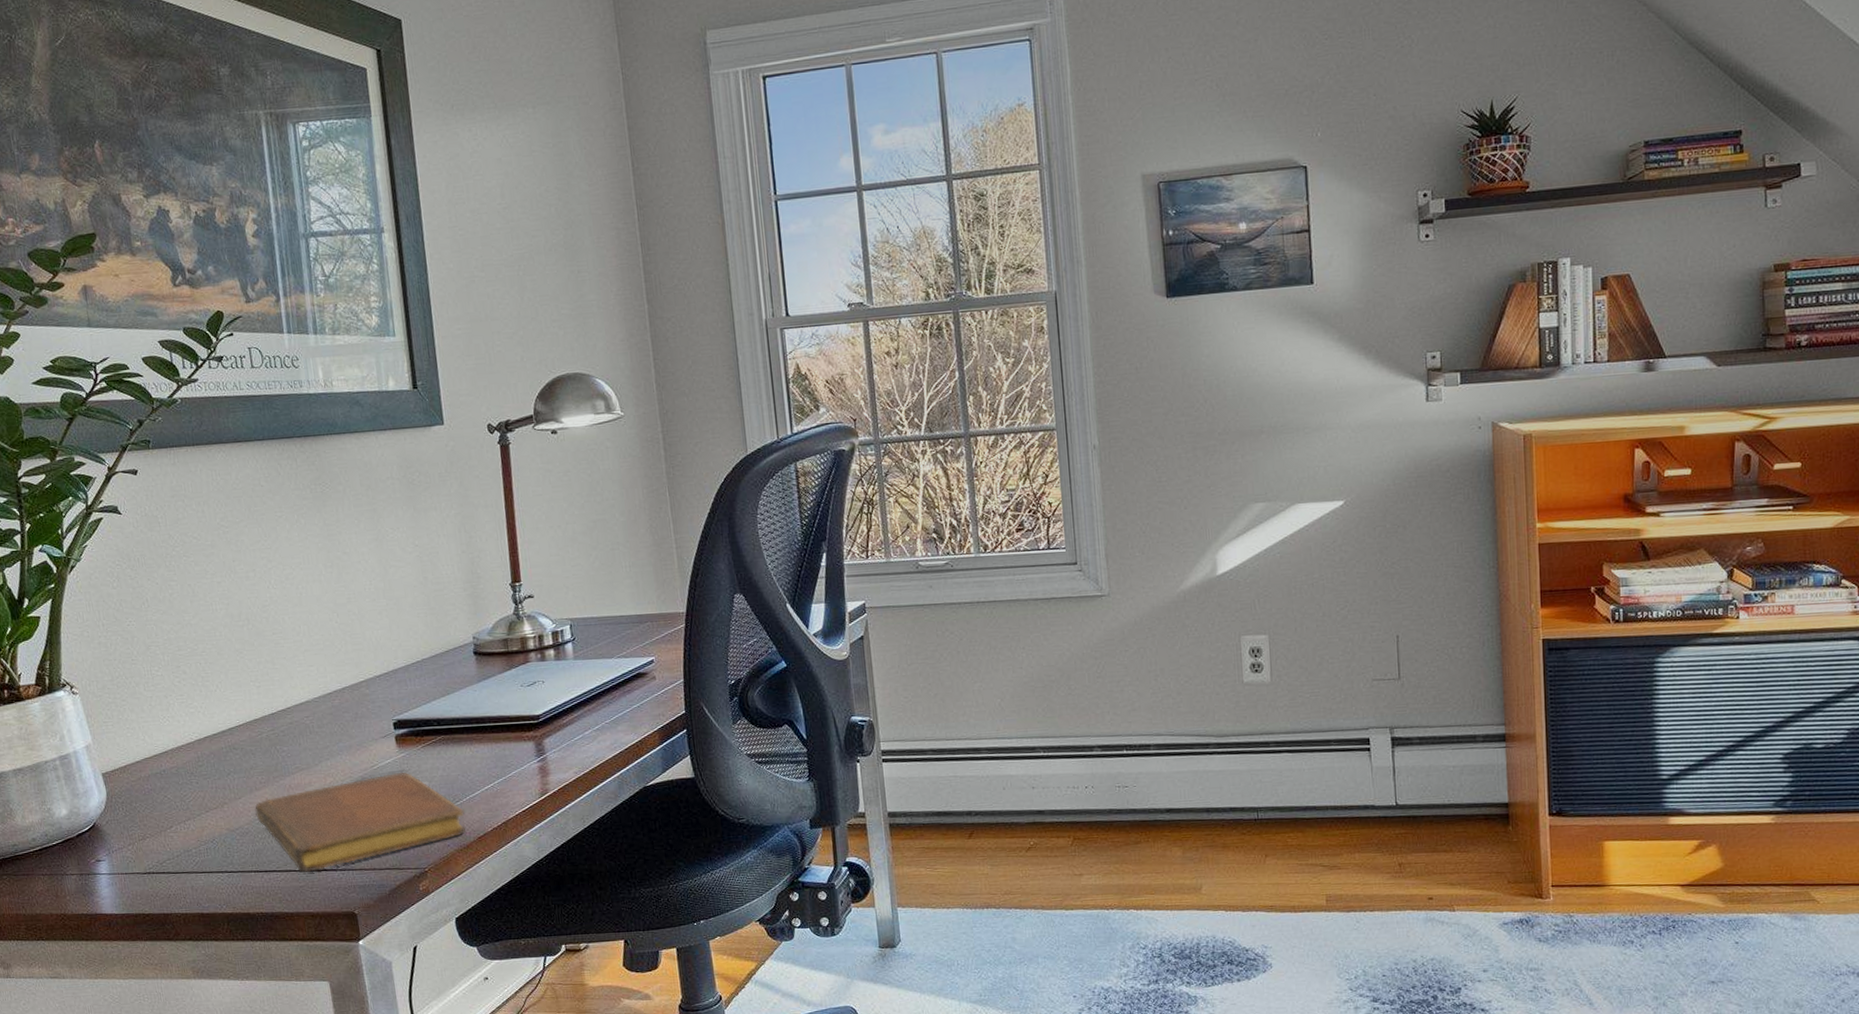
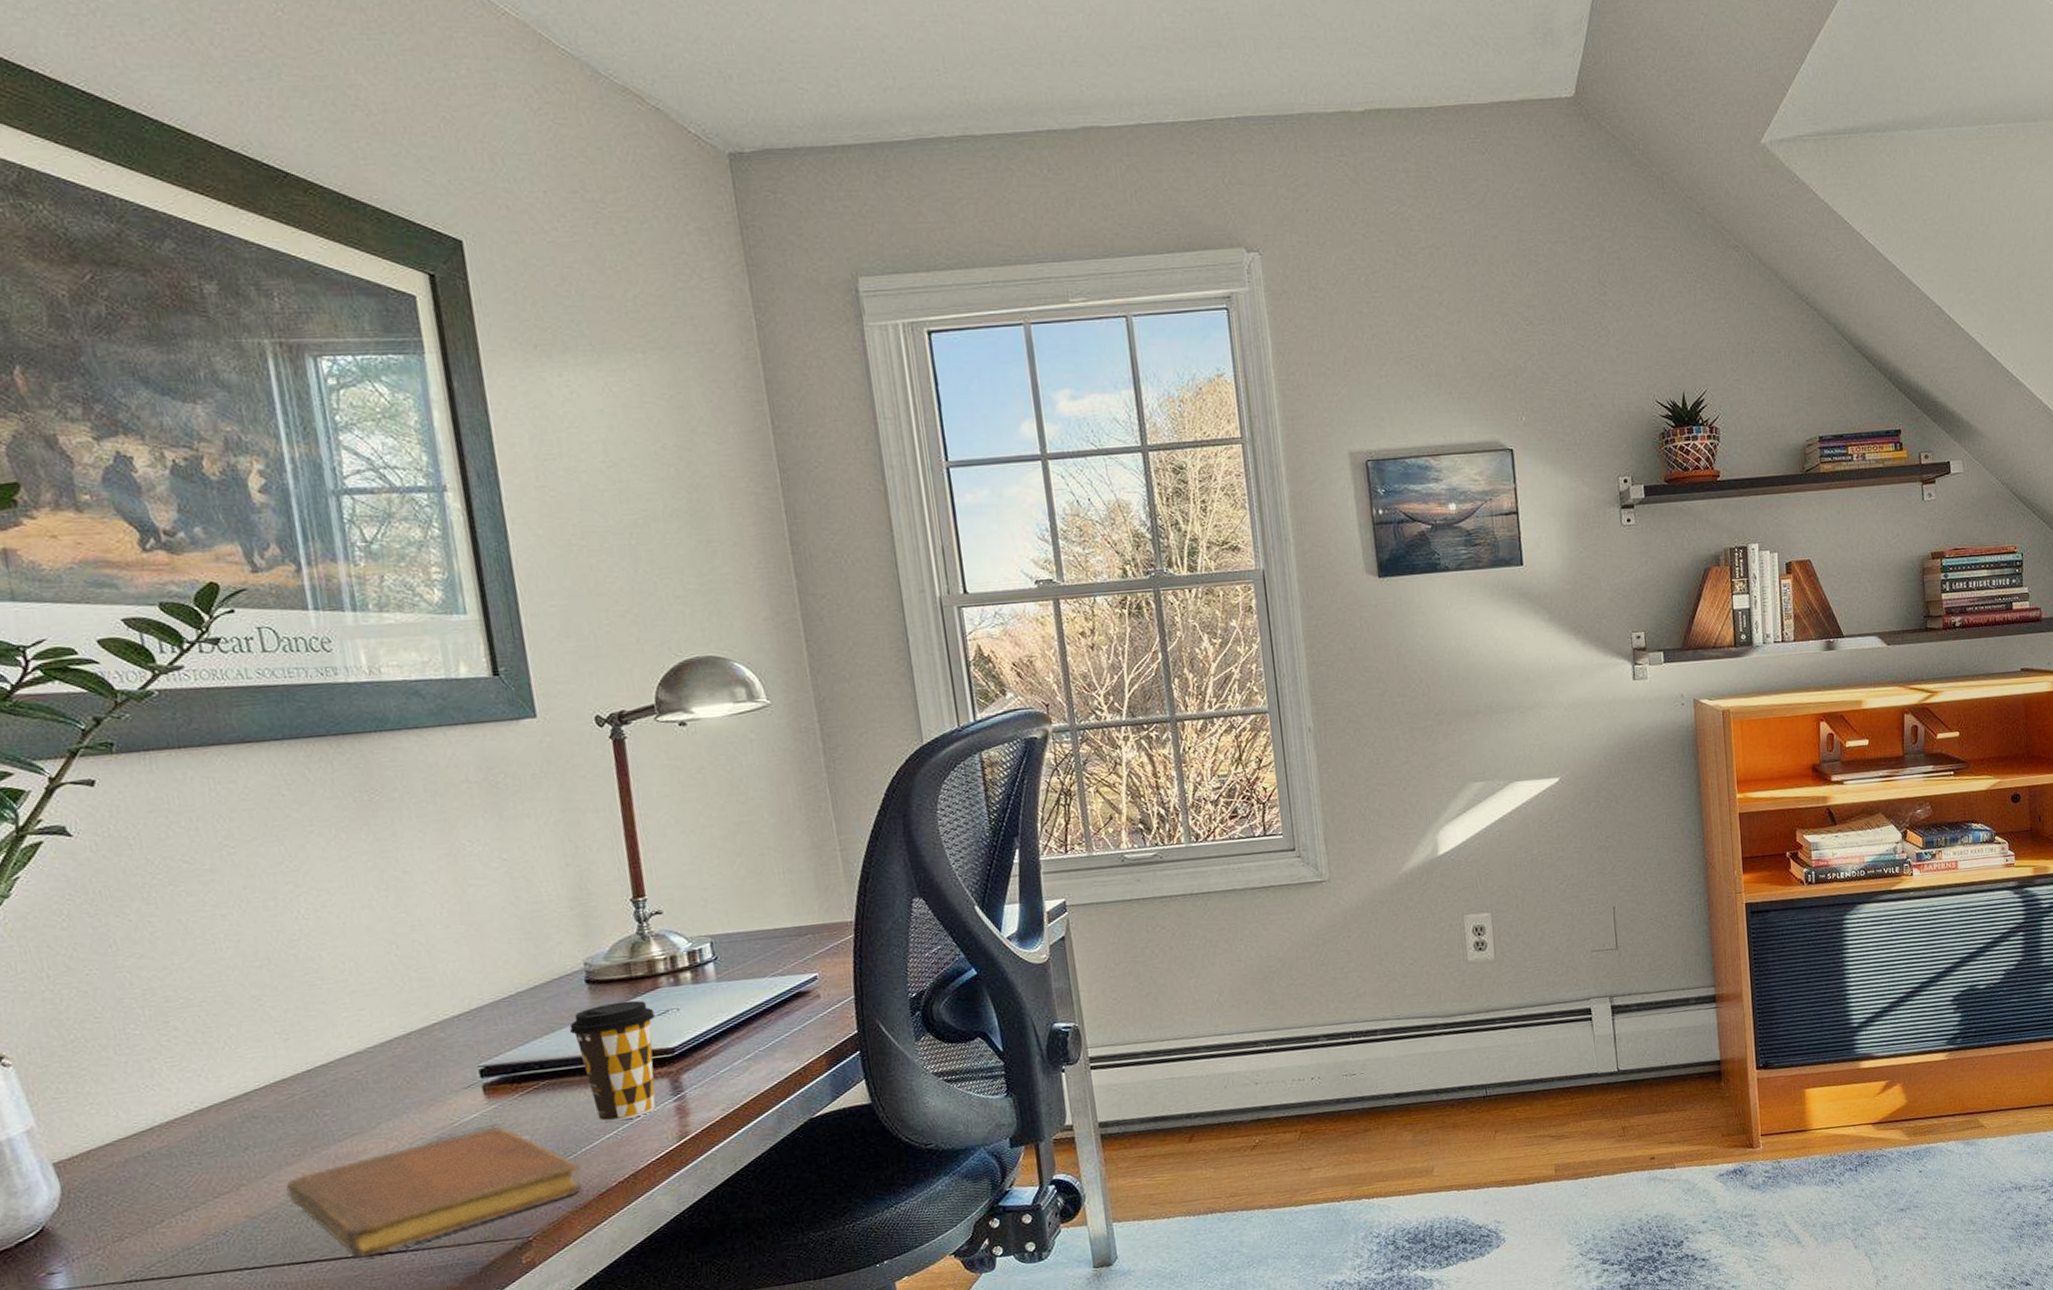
coffee cup: none [460,672,526,776] -> present [569,1000,656,1122]

